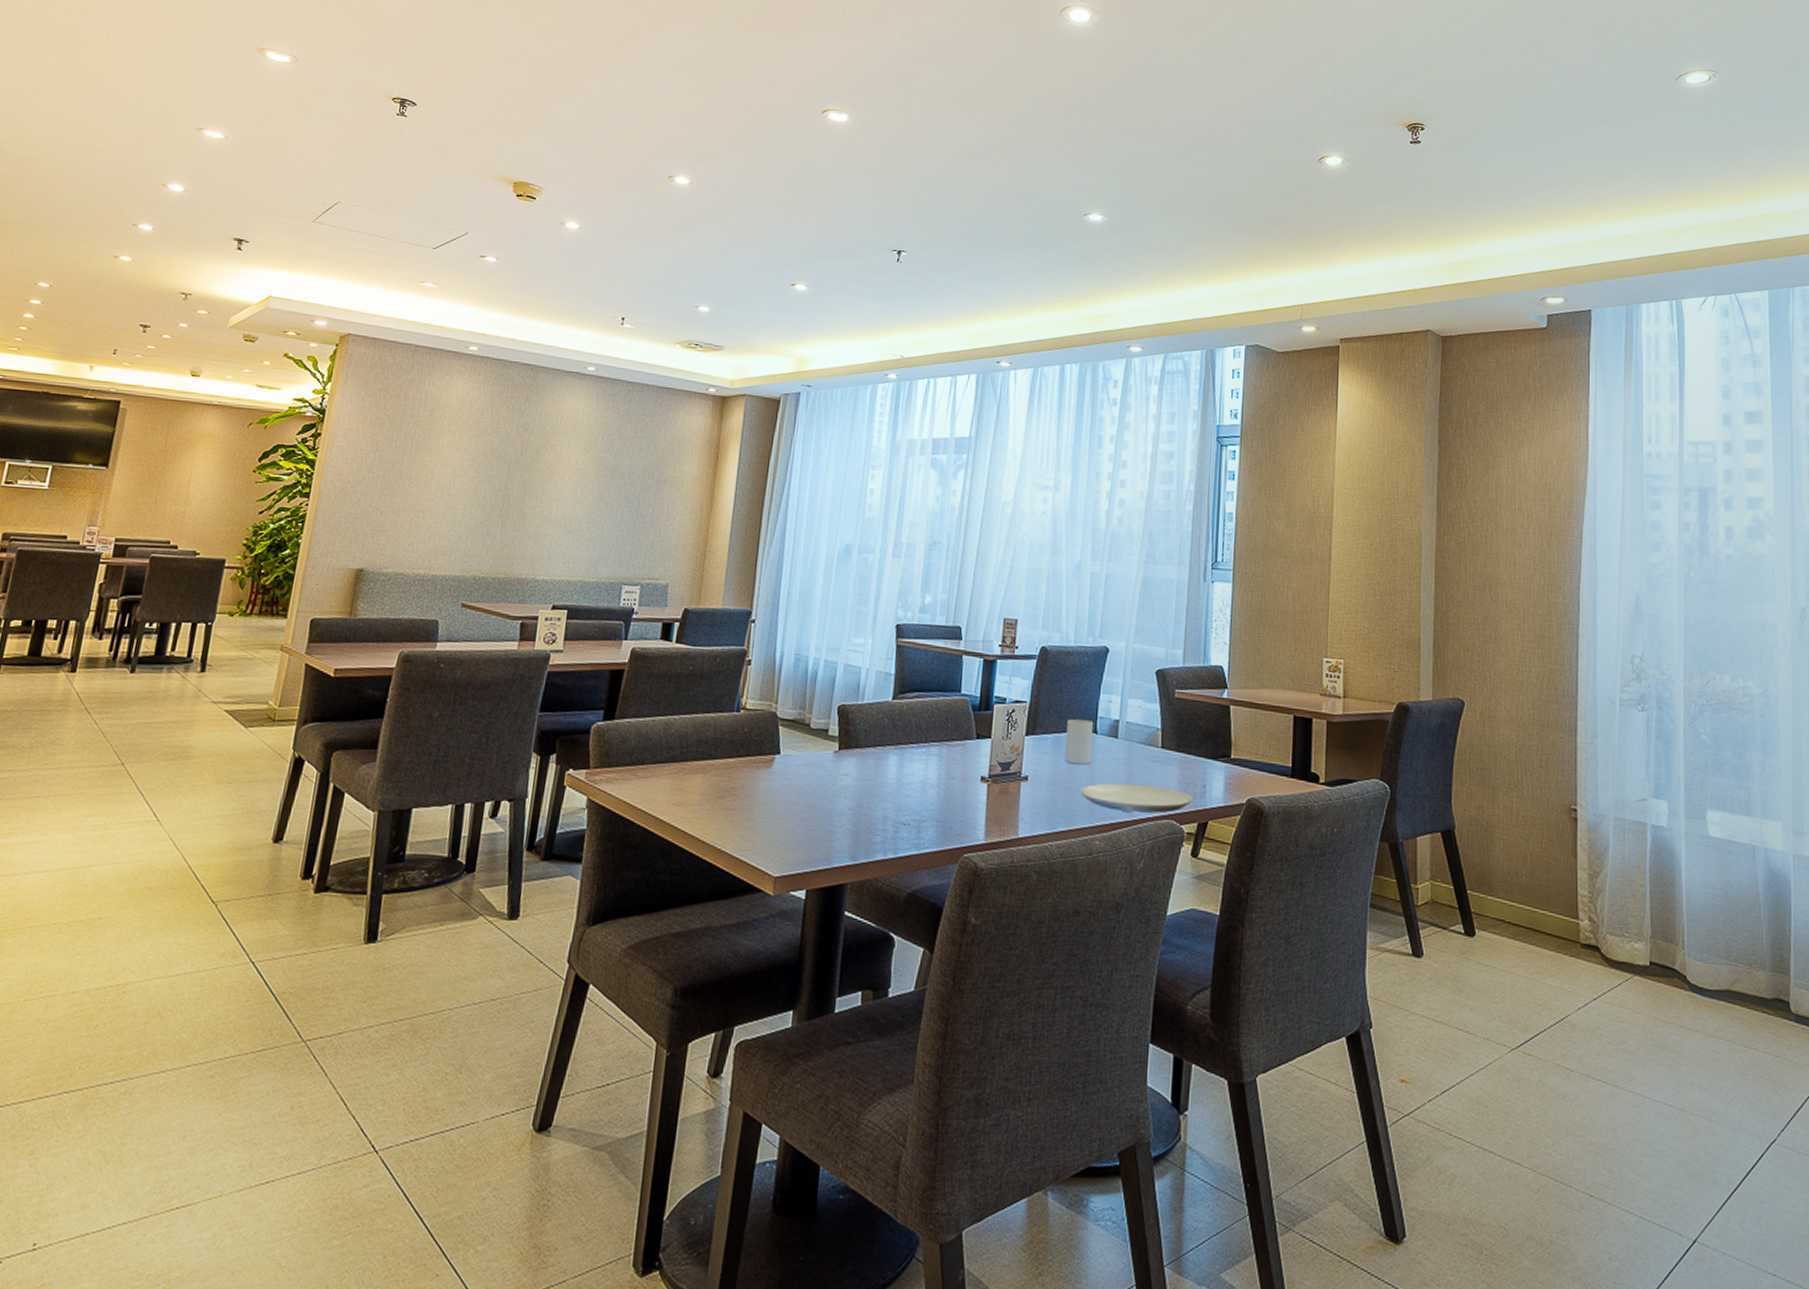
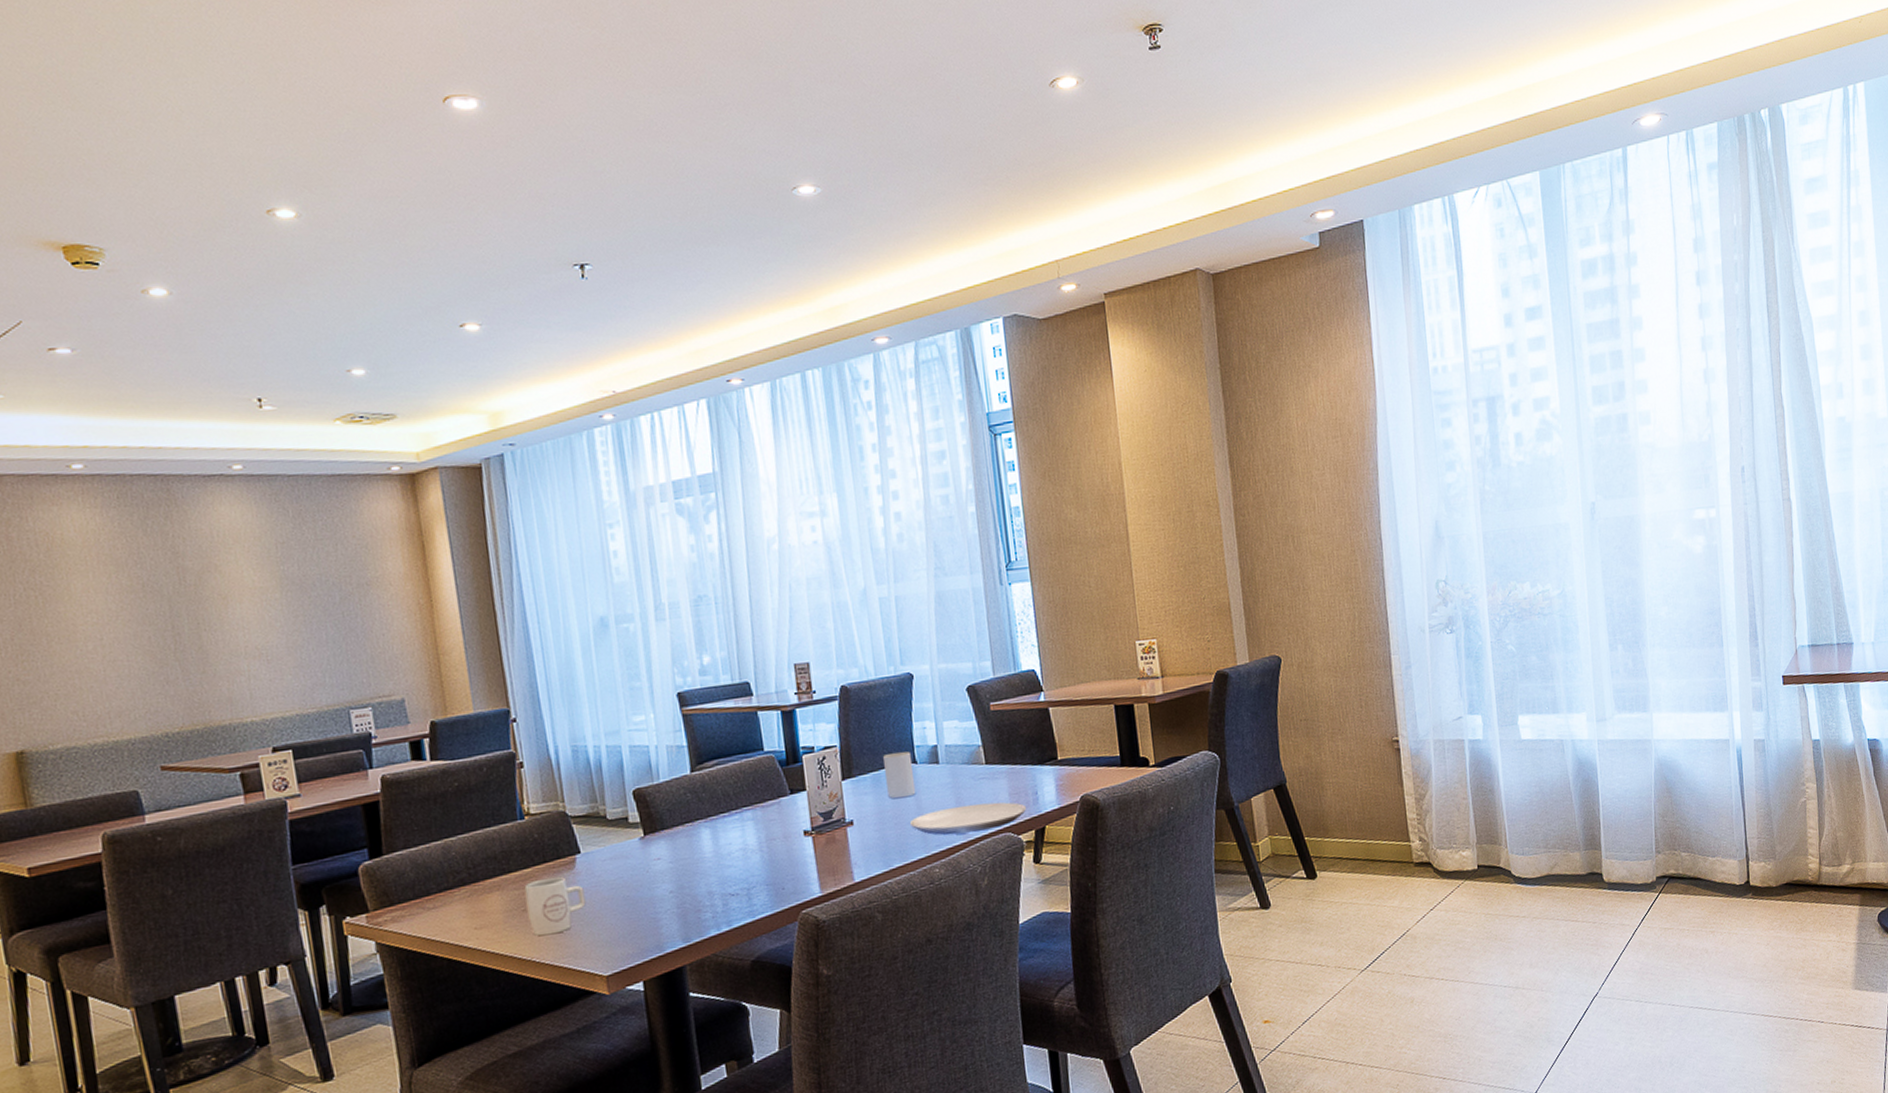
mug: none [720,771,775,826] -> present [524,876,586,937]

